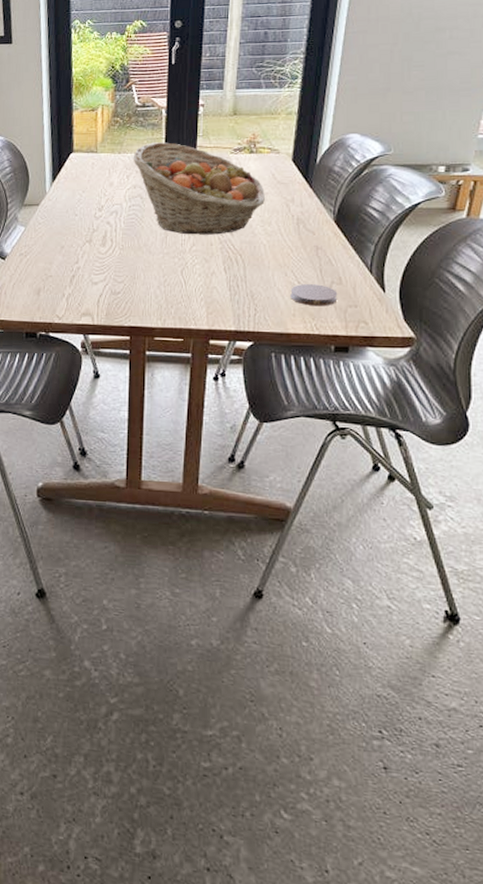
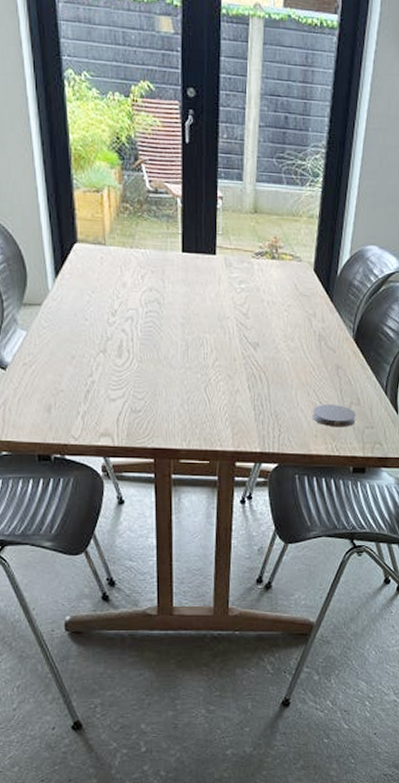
fruit basket: present [133,142,265,235] -> none [147,238,287,349]

